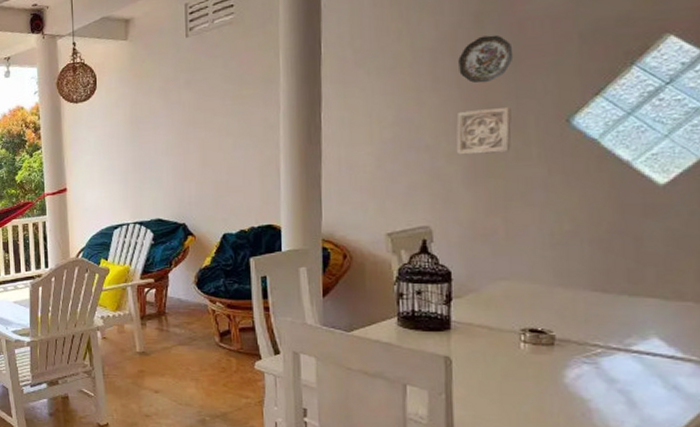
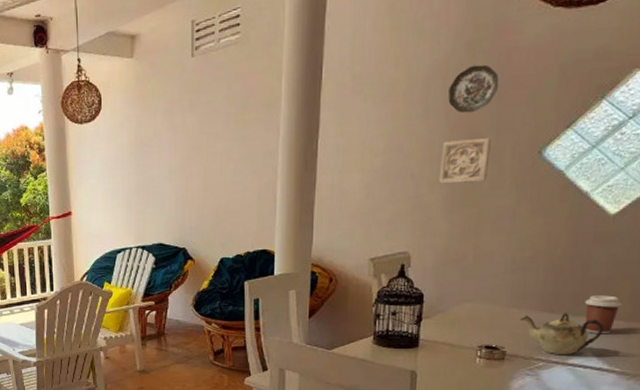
teapot: none [567,293,670,341] -> present [519,313,604,355]
coffee cup: none [643,273,690,317] -> present [585,295,623,334]

